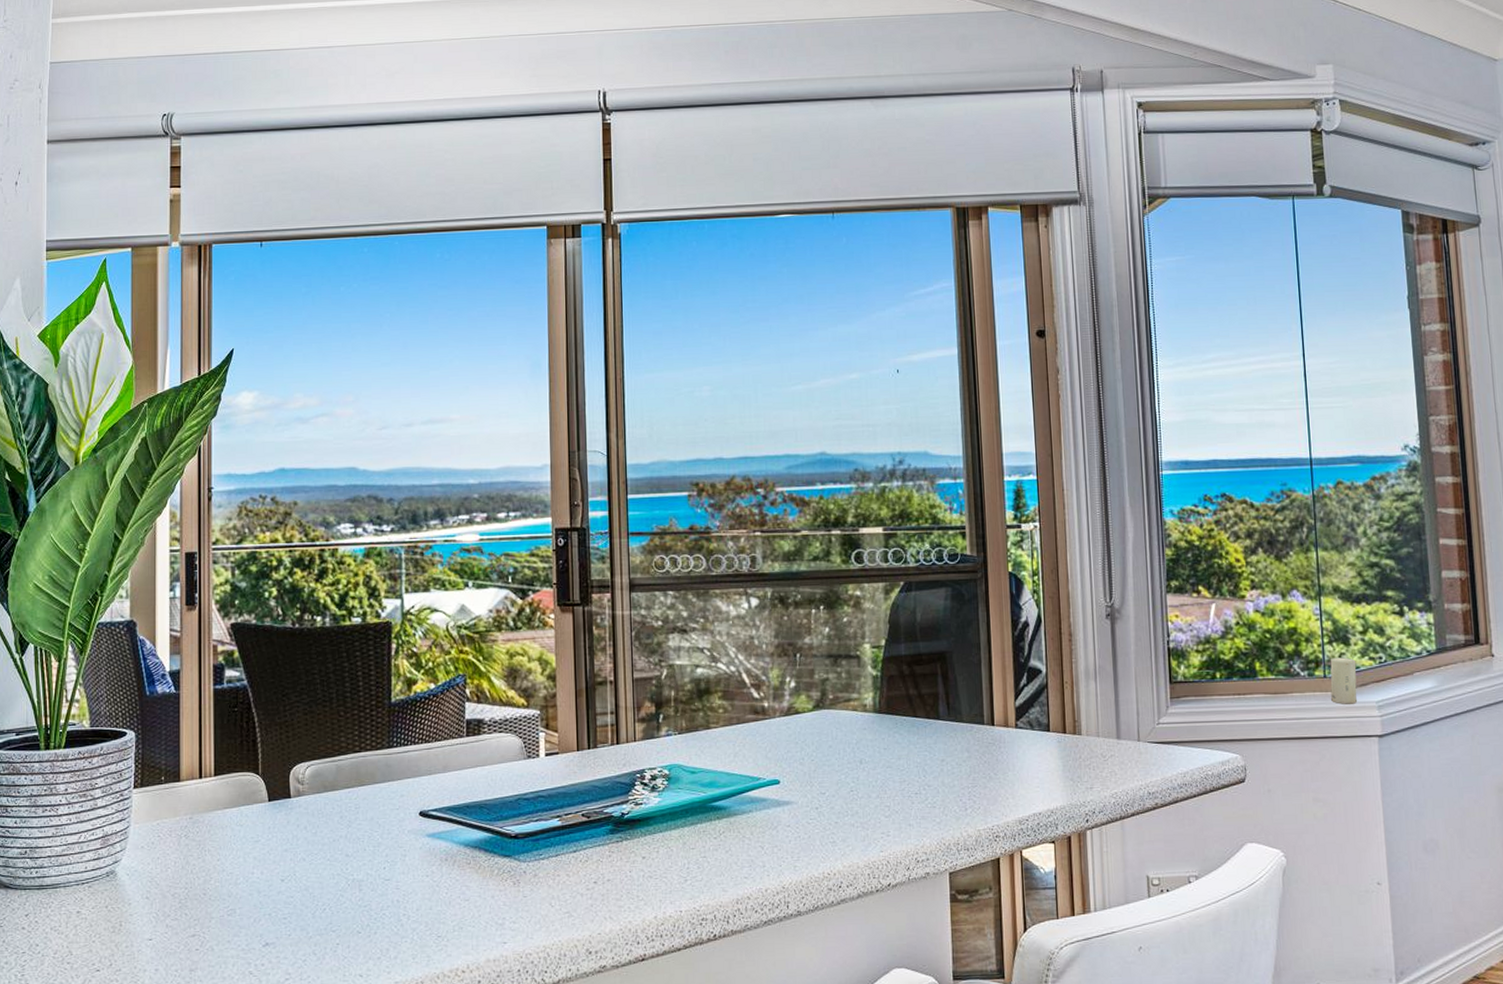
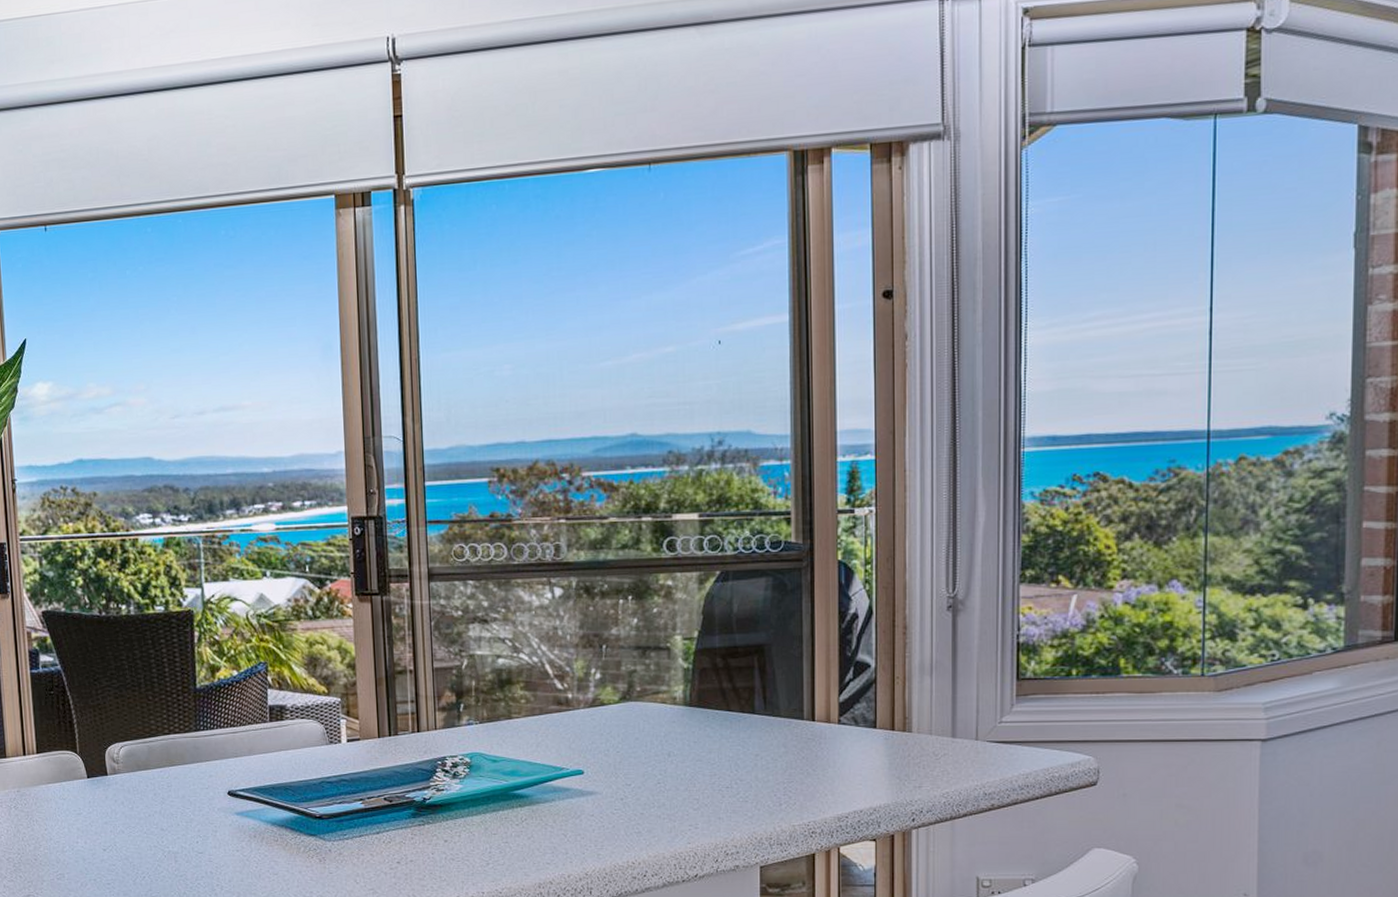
candle: present [1330,657,1357,705] -> none [1208,654,1243,707]

